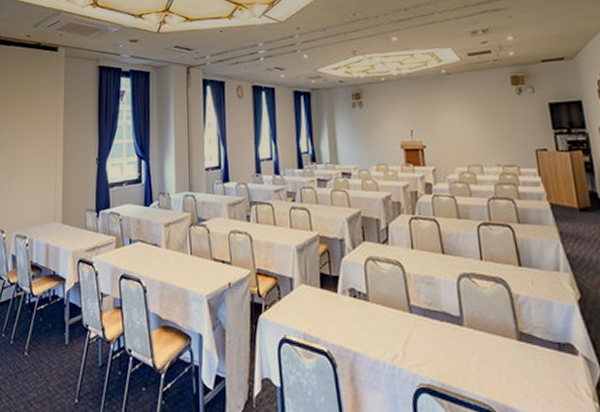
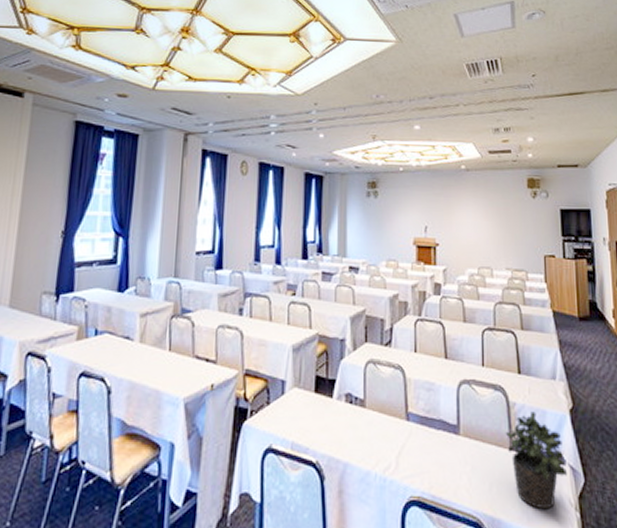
potted plant: none [510,303,582,400] -> present [505,411,568,510]

